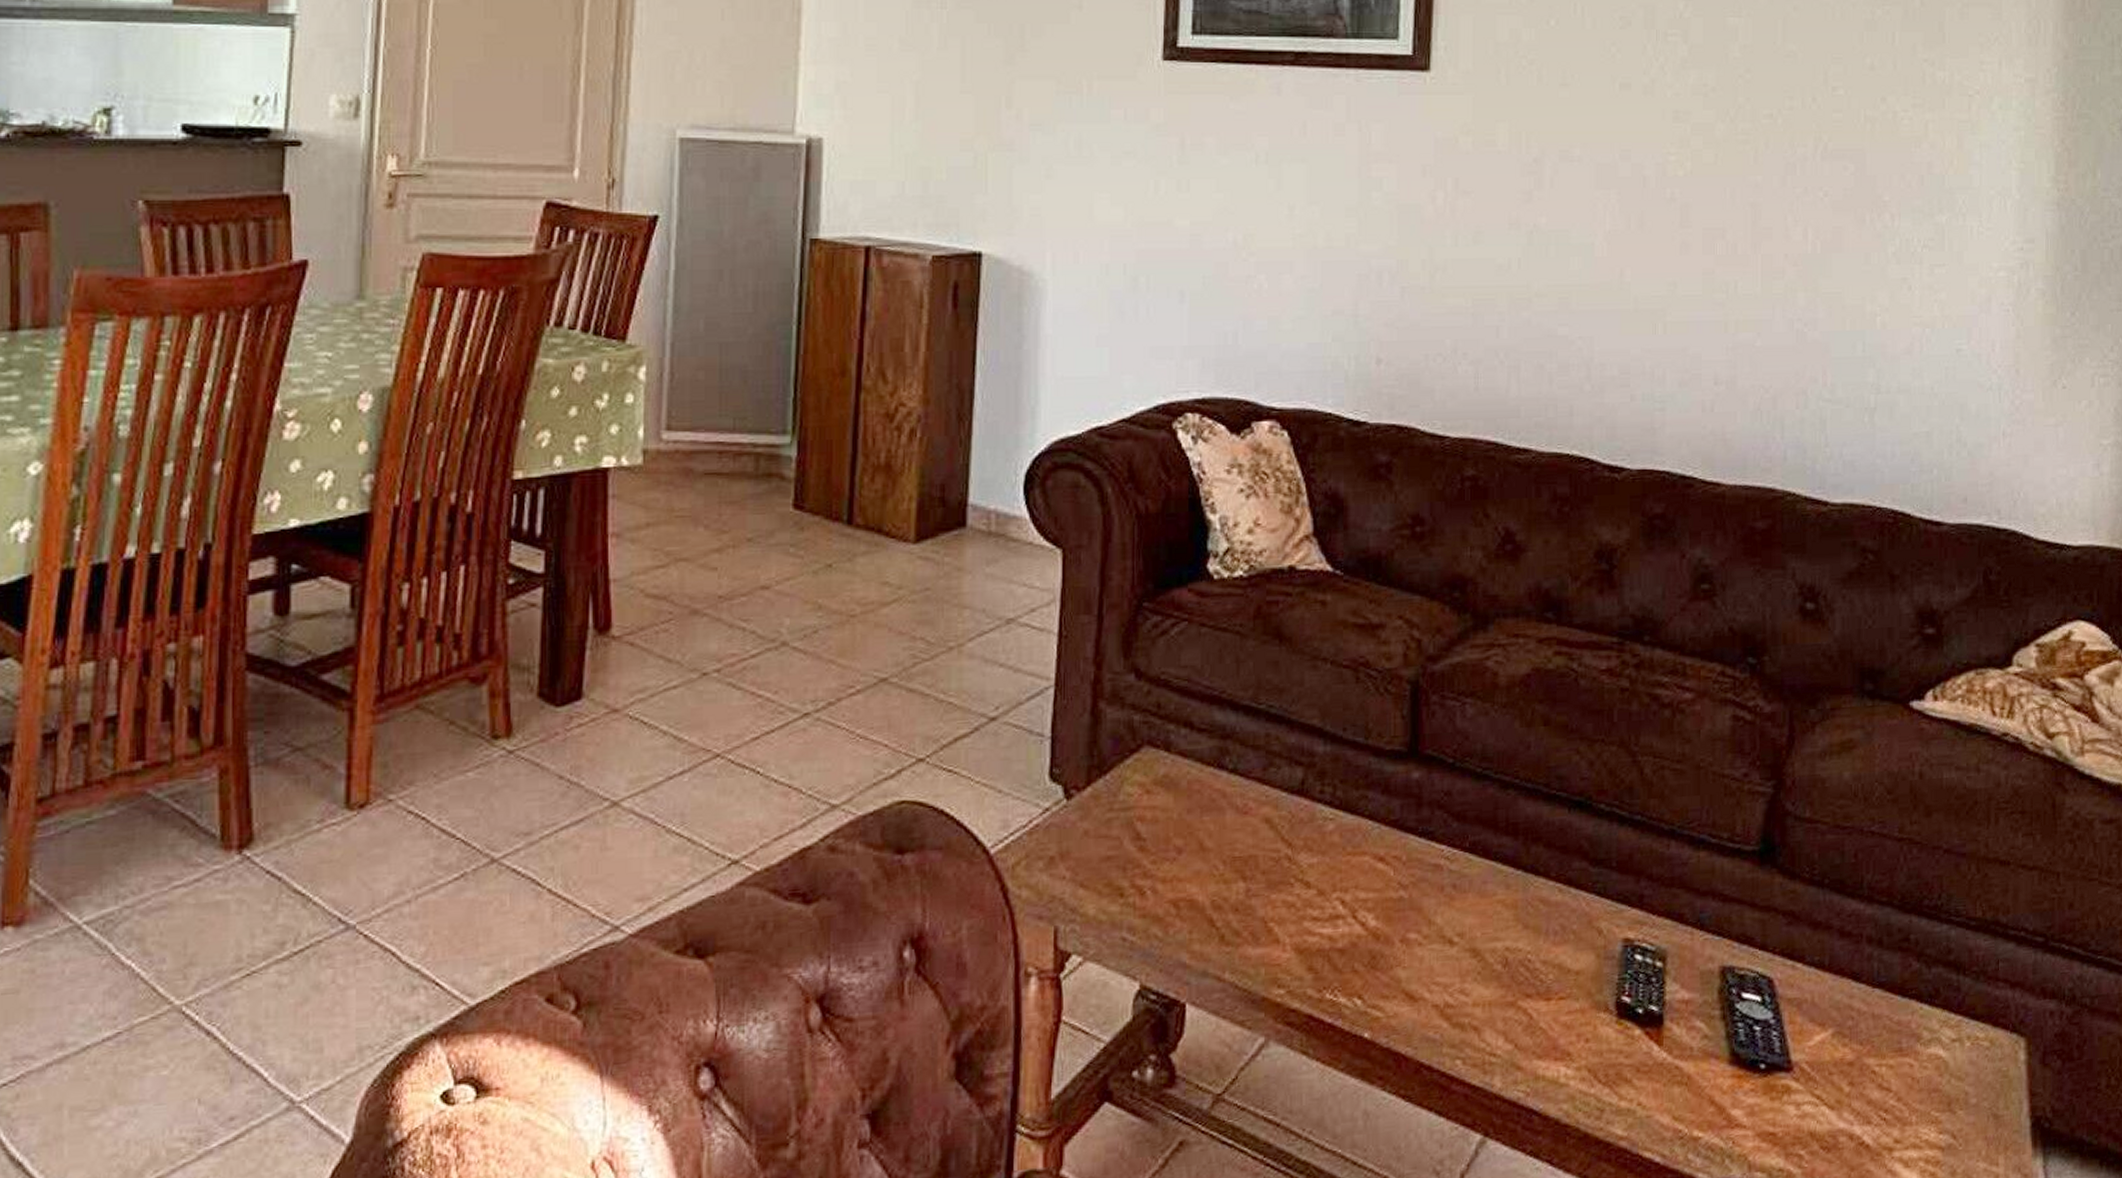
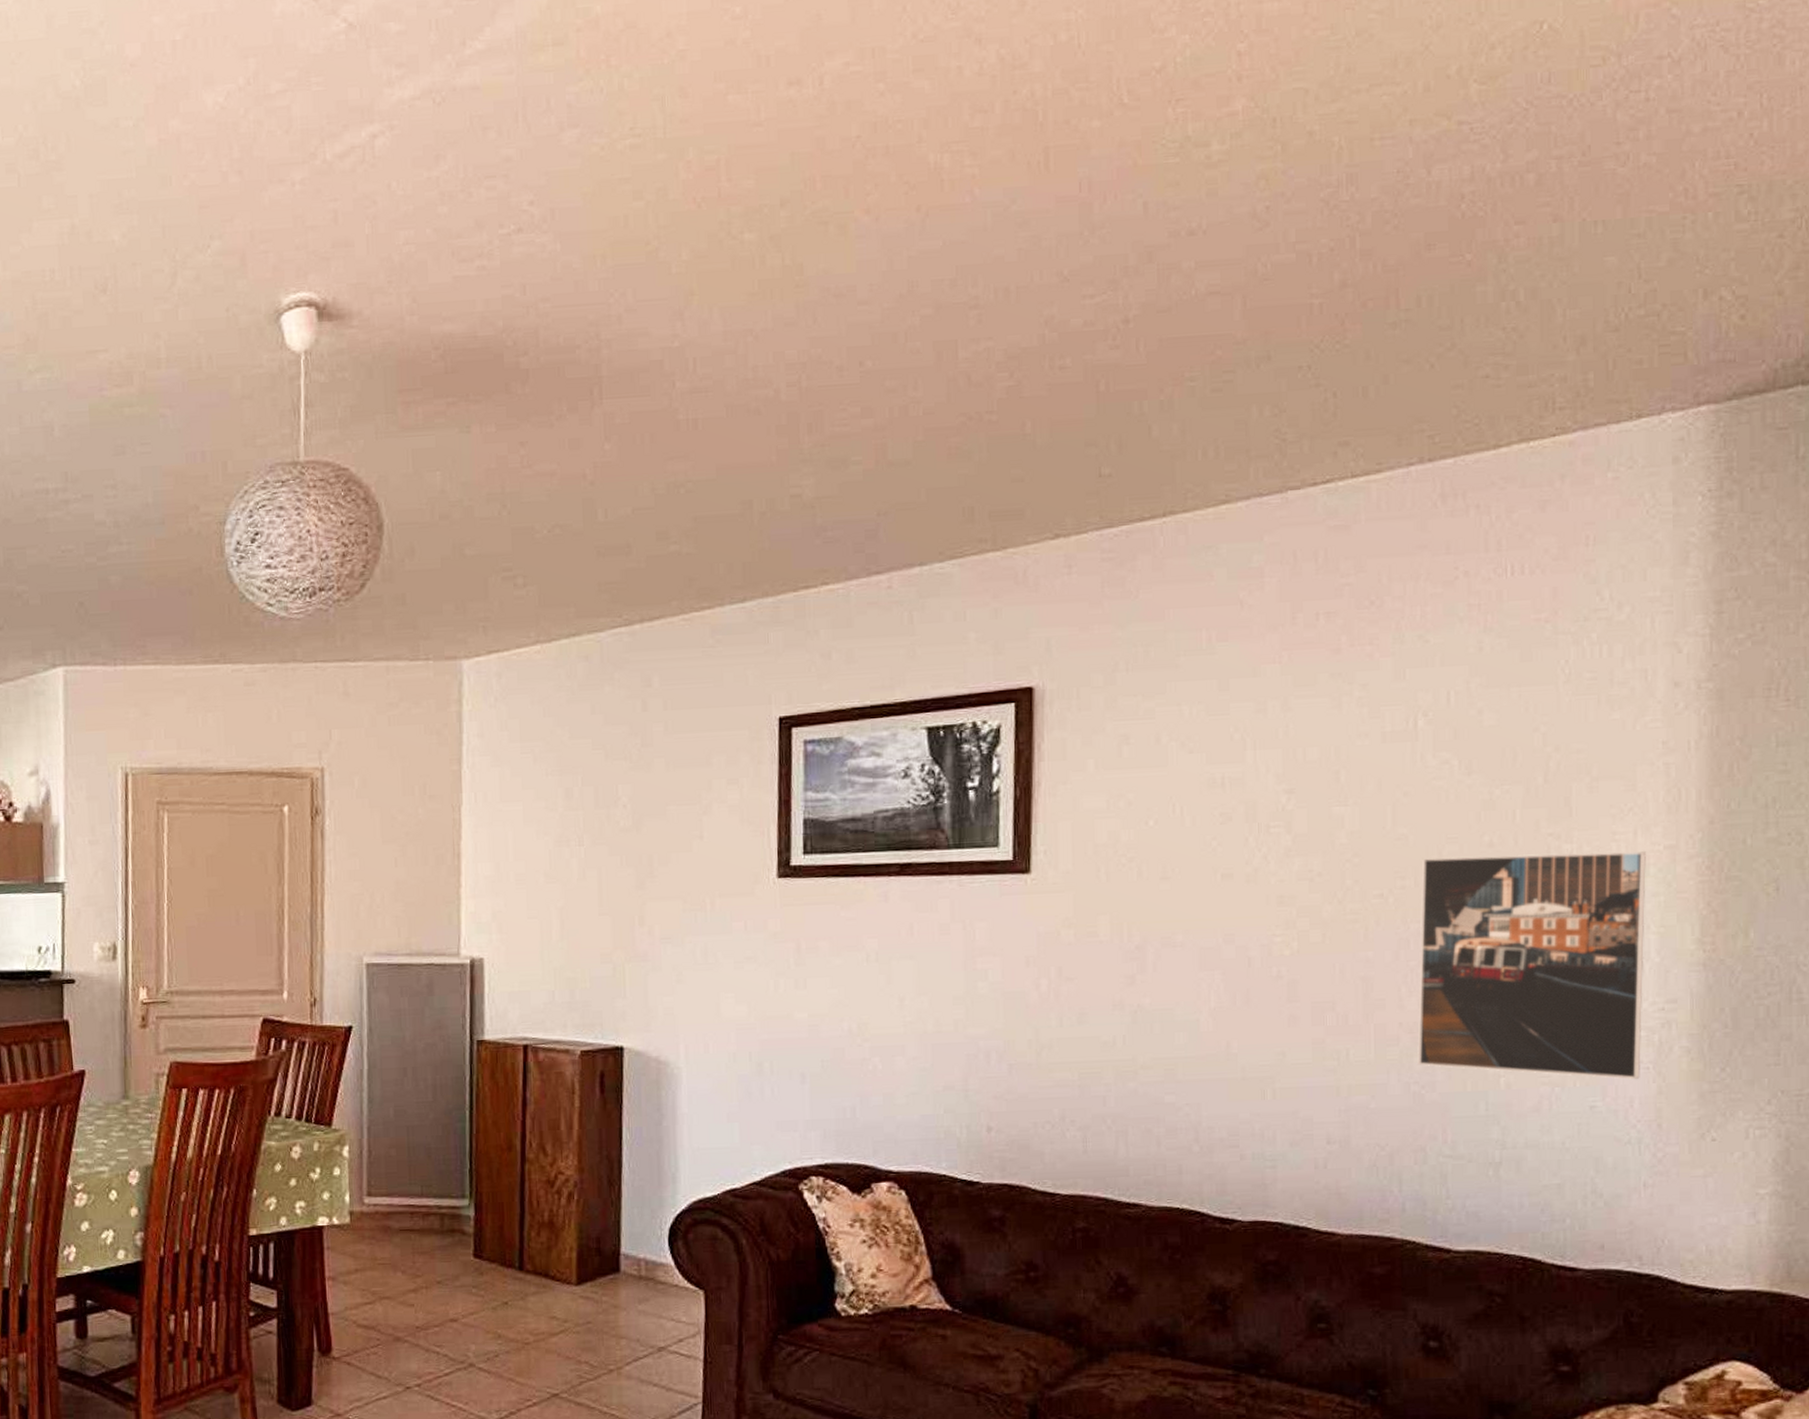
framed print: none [1801,77,2009,322] -> present [1417,851,1646,1080]

